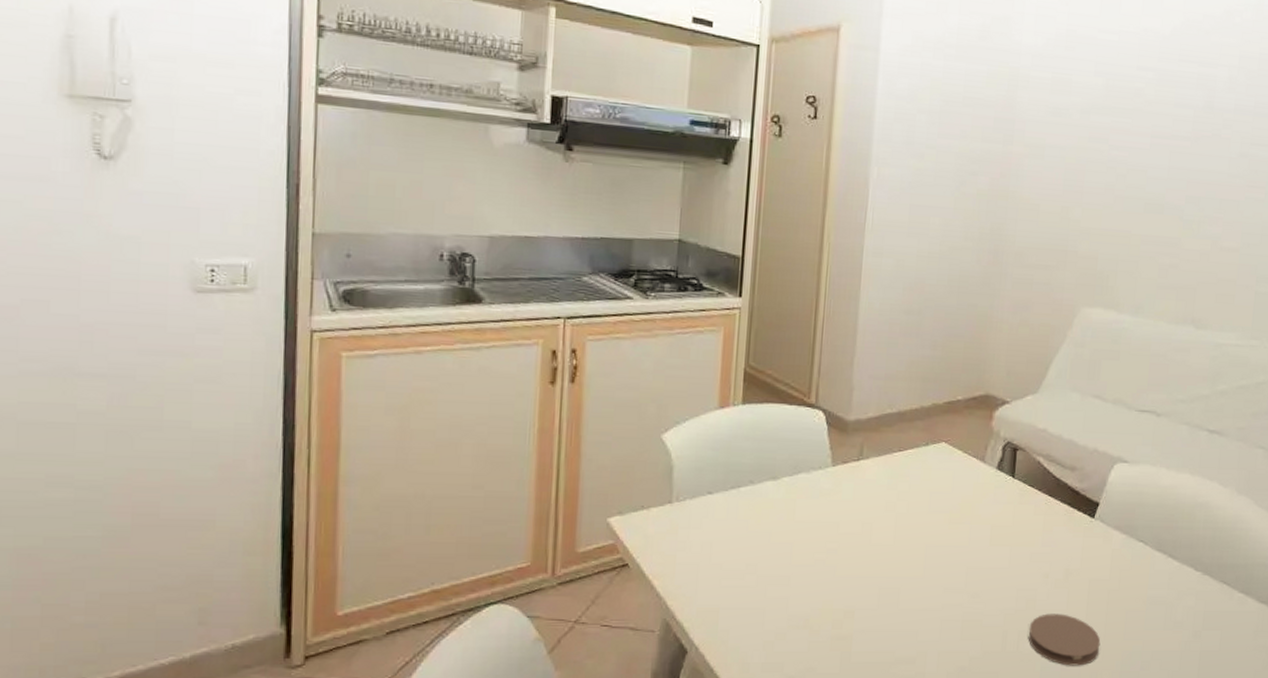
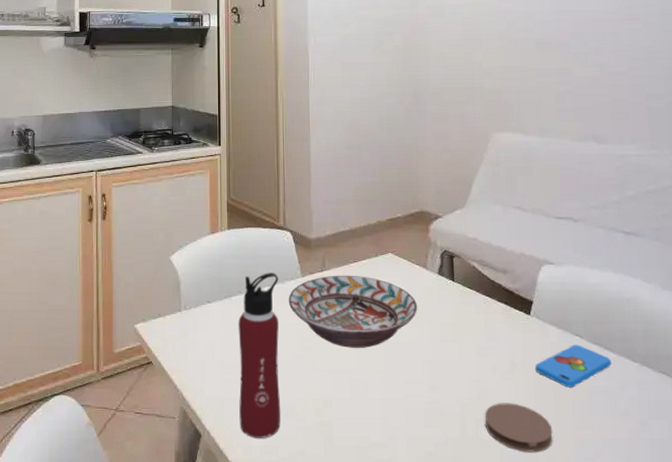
water bottle: none [738,460,803,654] -> present [238,273,281,438]
decorative bowl: none [812,465,969,551] -> present [288,275,418,348]
smartphone: none [1092,551,1173,597] -> present [535,345,611,388]

